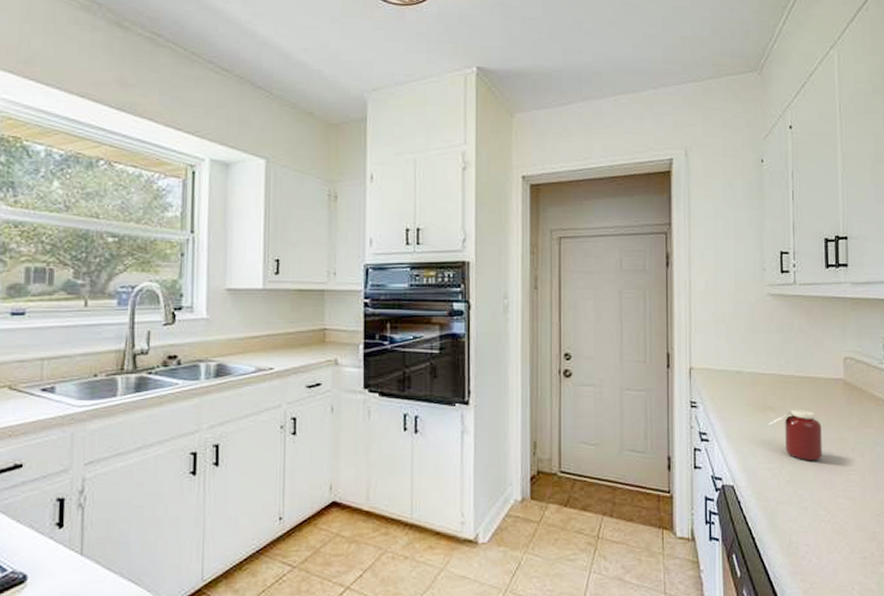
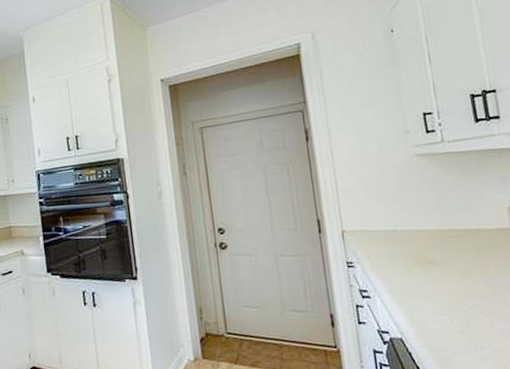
jar: present [768,408,822,461] -> none [431,260,496,311]

